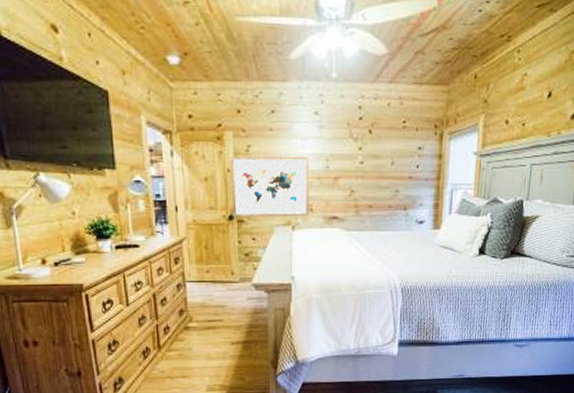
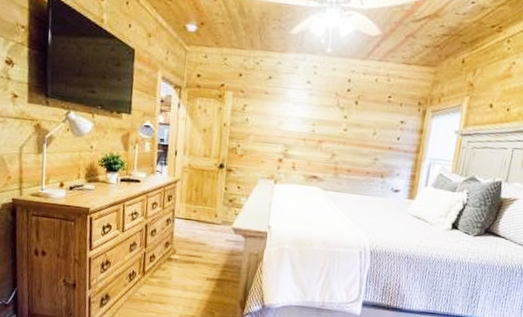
wall art: present [230,156,309,217] -> none [223,113,298,174]

